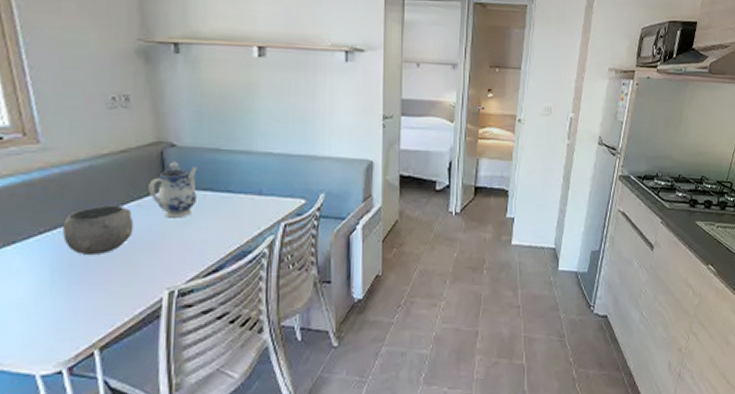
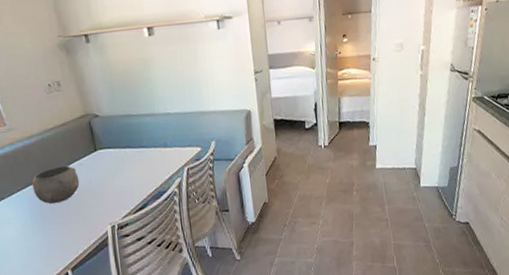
teapot: present [148,161,198,218] -> none [84,128,120,172]

